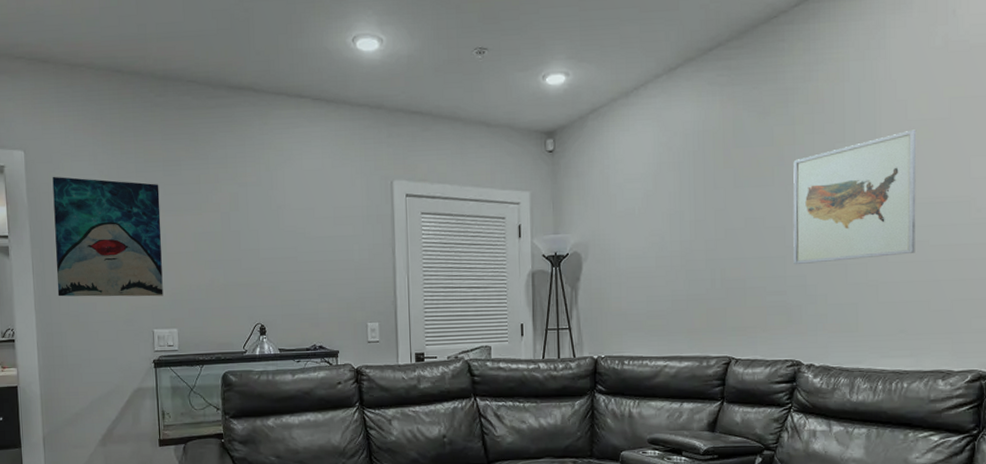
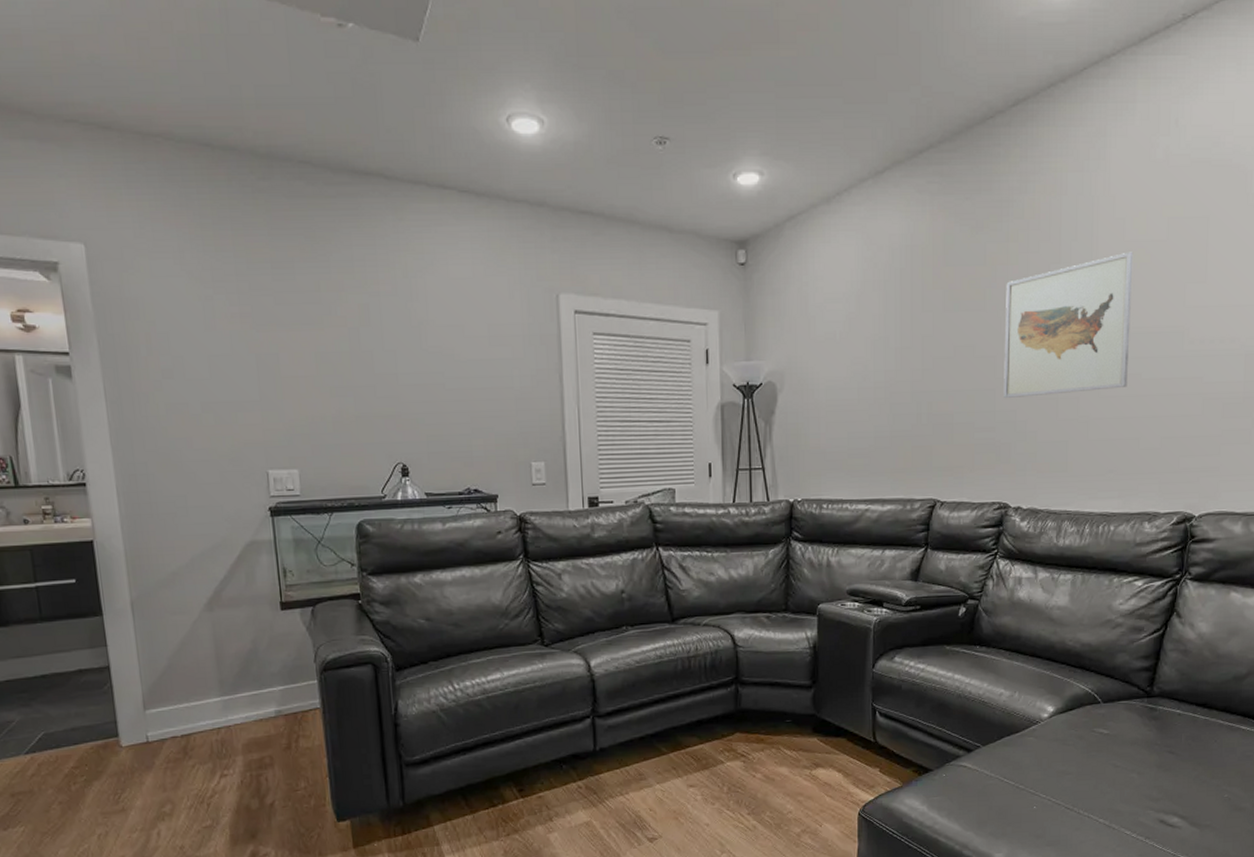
wall art: present [52,176,163,297] -> none [124,277,279,430]

